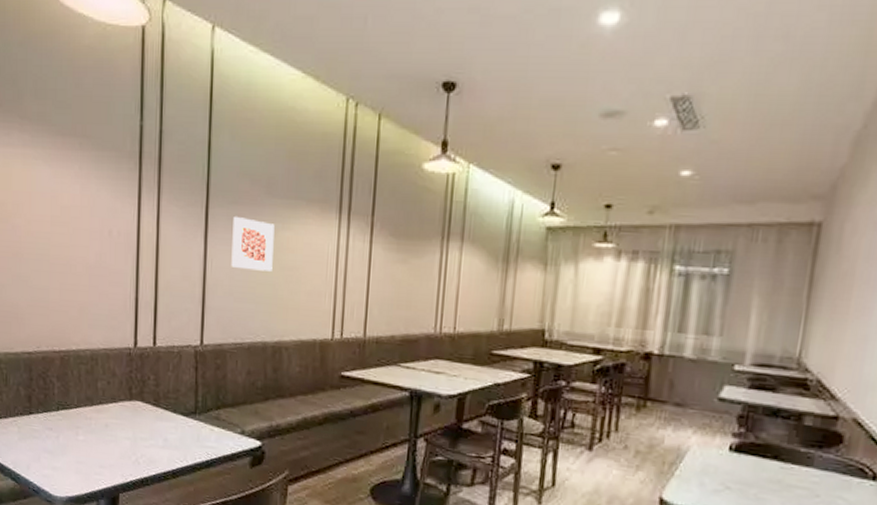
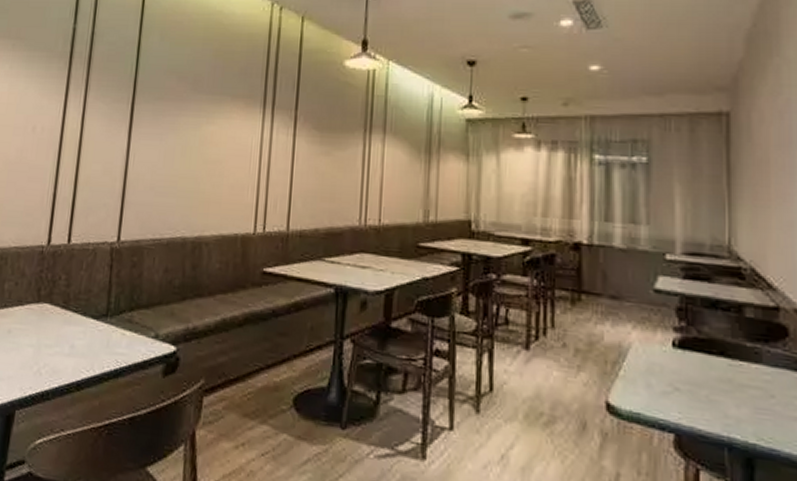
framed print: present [231,216,275,272] -> none [153,111,199,165]

